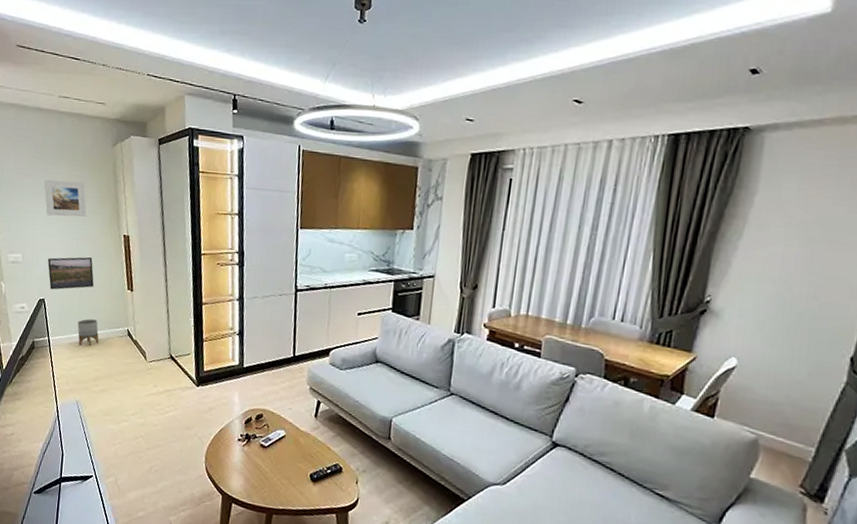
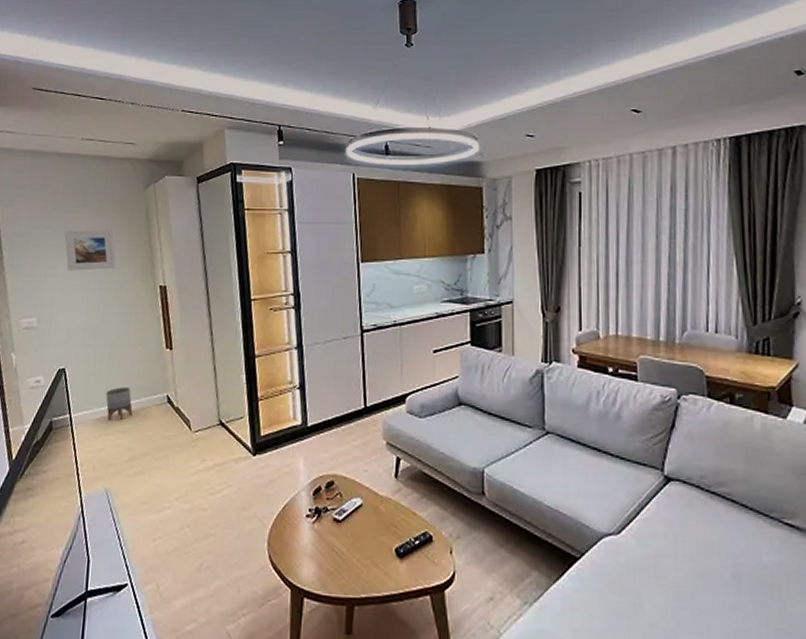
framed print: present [47,256,95,290] -> none [68,314,126,357]

